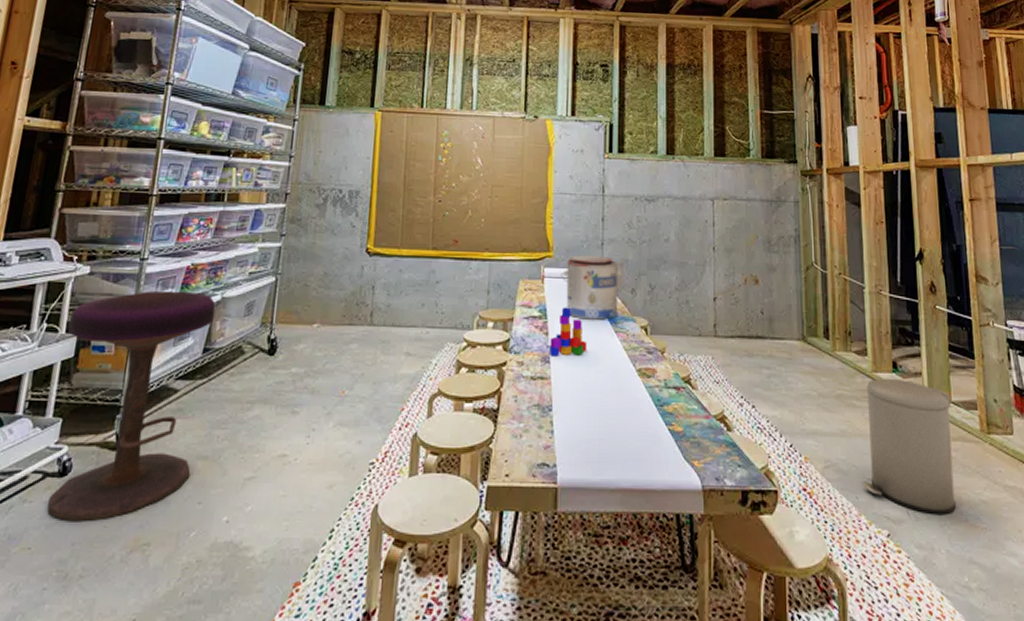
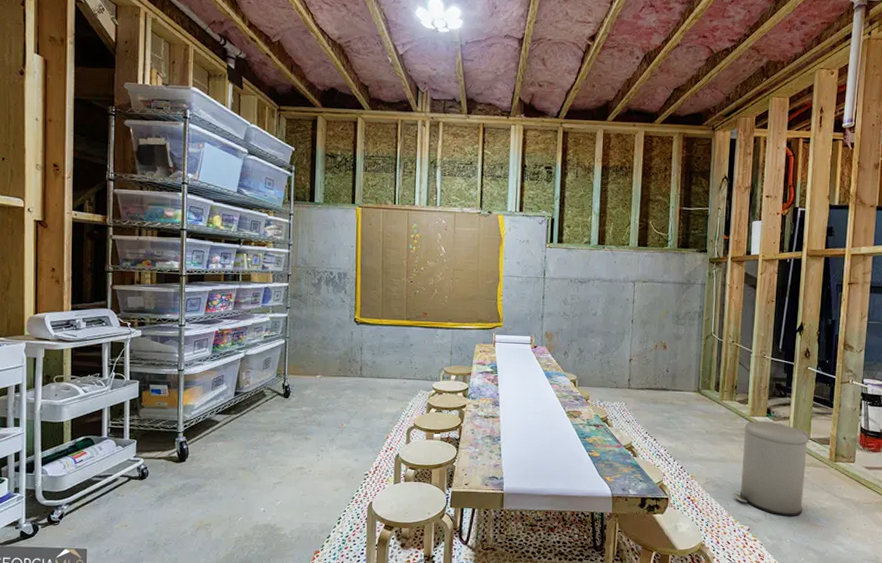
stool: present [47,290,216,522] -> none [131,349,241,510]
toy blocks: present [548,307,588,356] -> none [498,365,529,401]
paint can: present [560,254,623,320] -> none [508,325,558,375]

